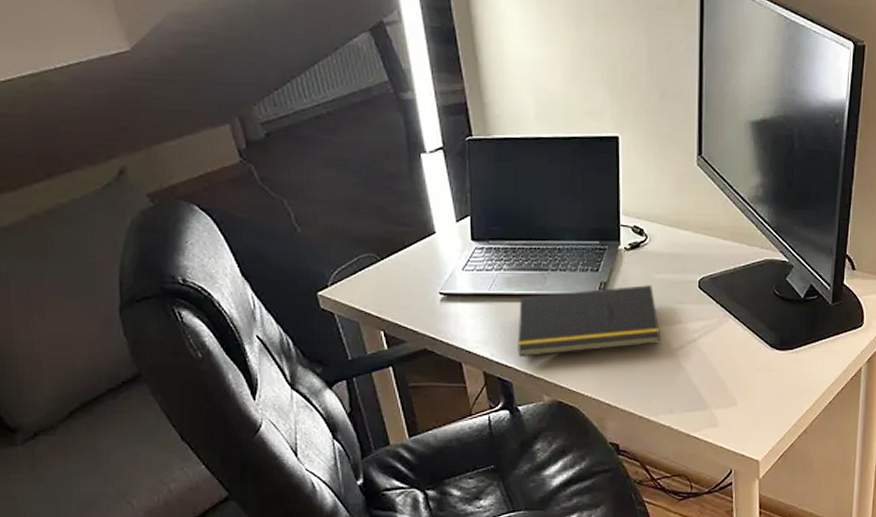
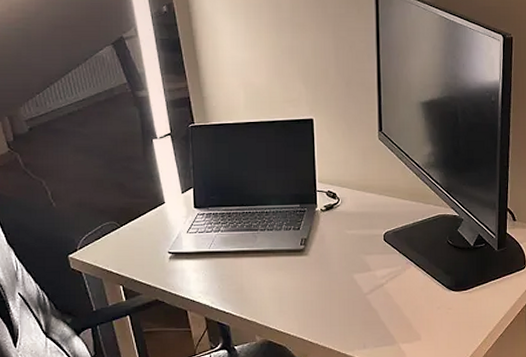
notepad: present [518,285,661,357] -> none [233,240,354,304]

